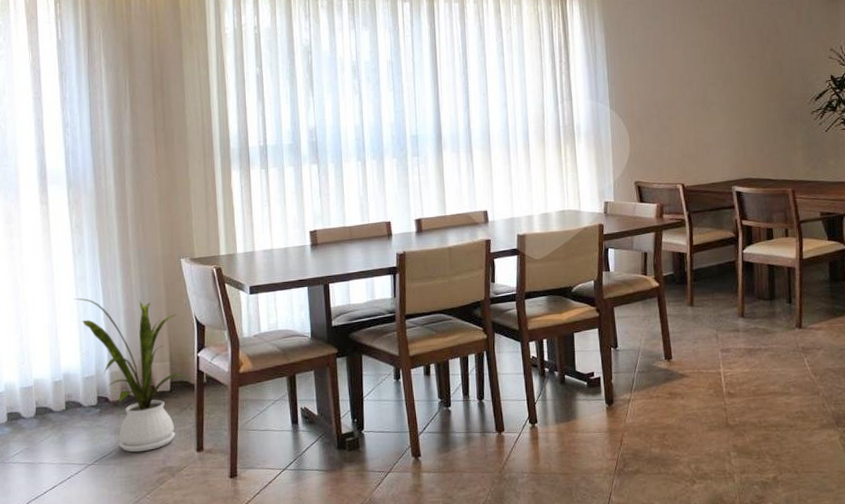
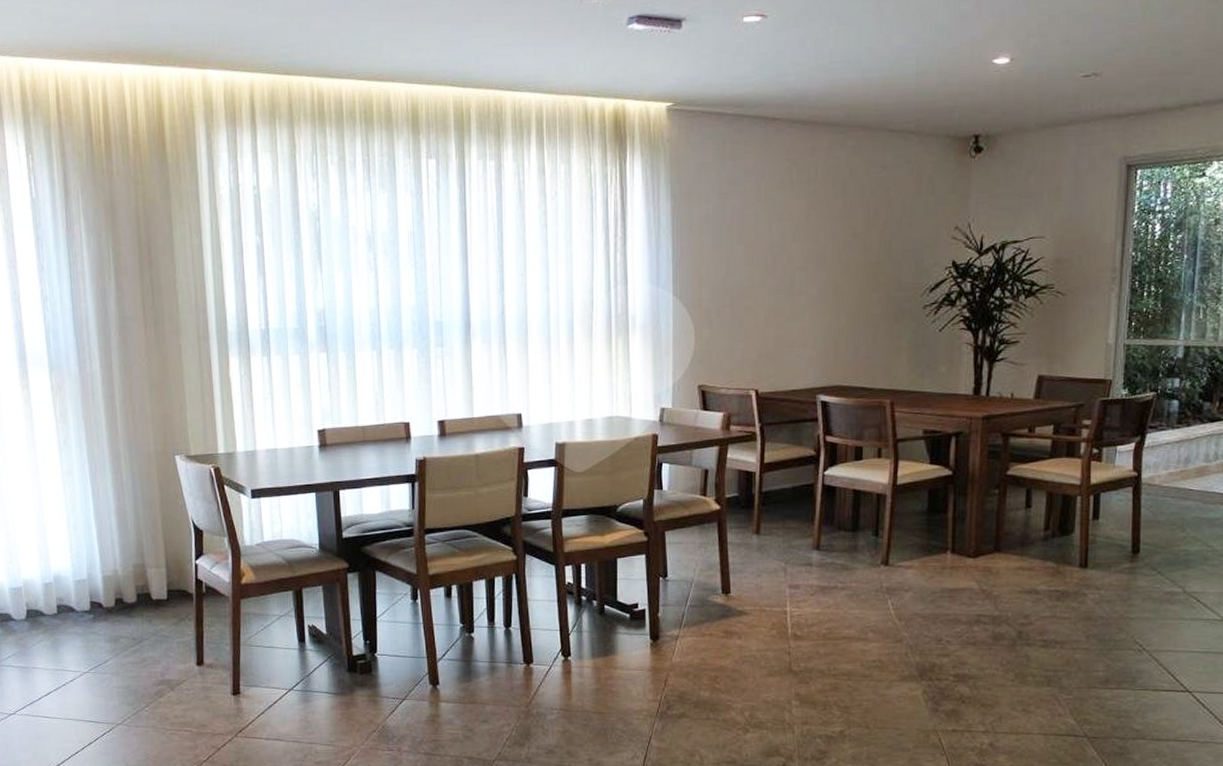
house plant: present [74,298,190,453] -> none [61,495,188,663]

